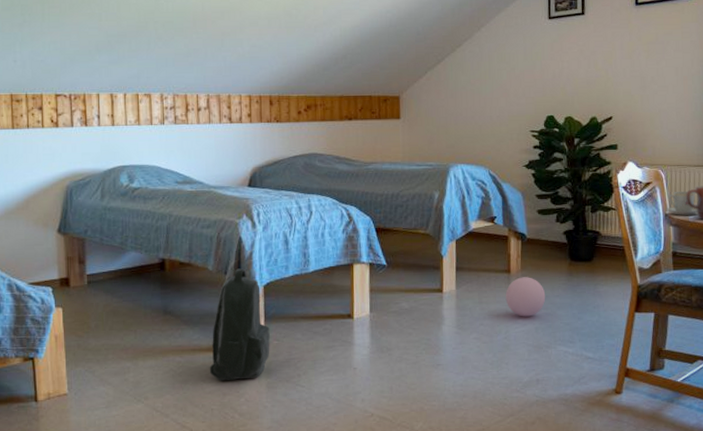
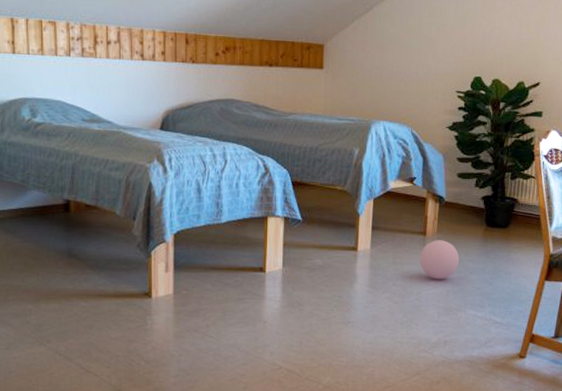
backpack: present [209,268,270,381] -> none [115,215,179,327]

